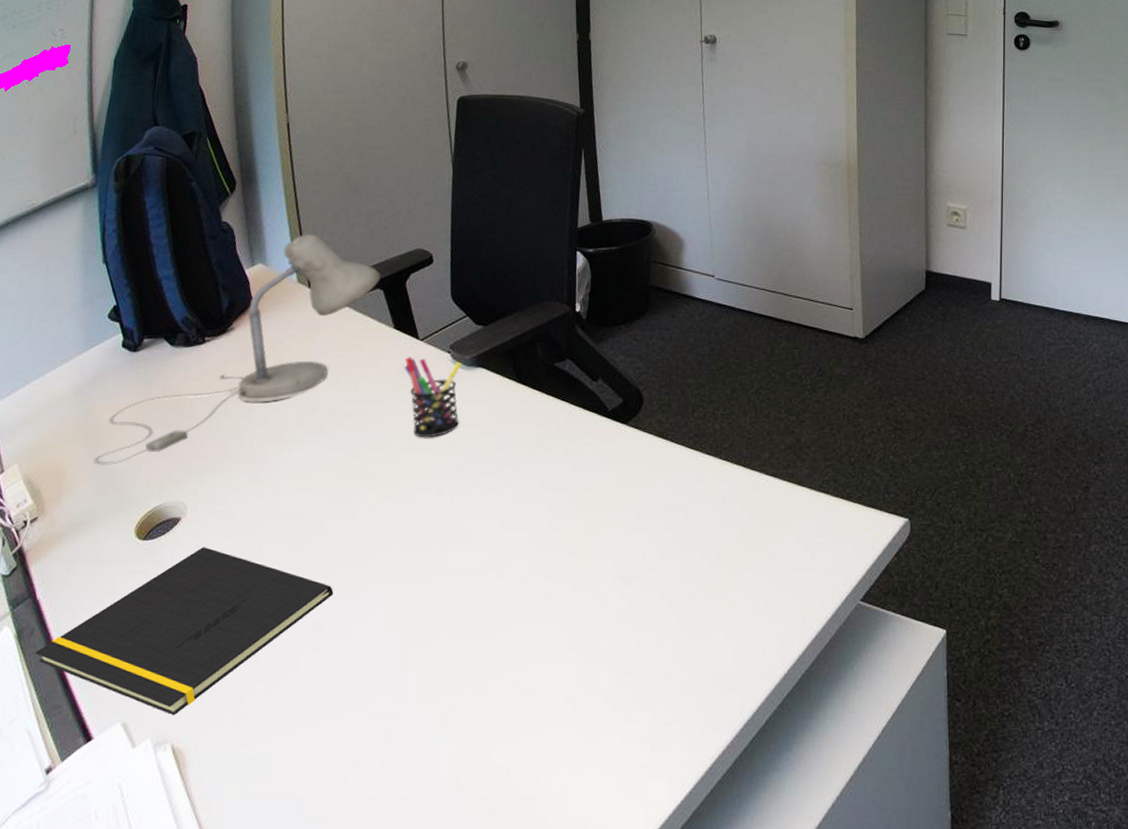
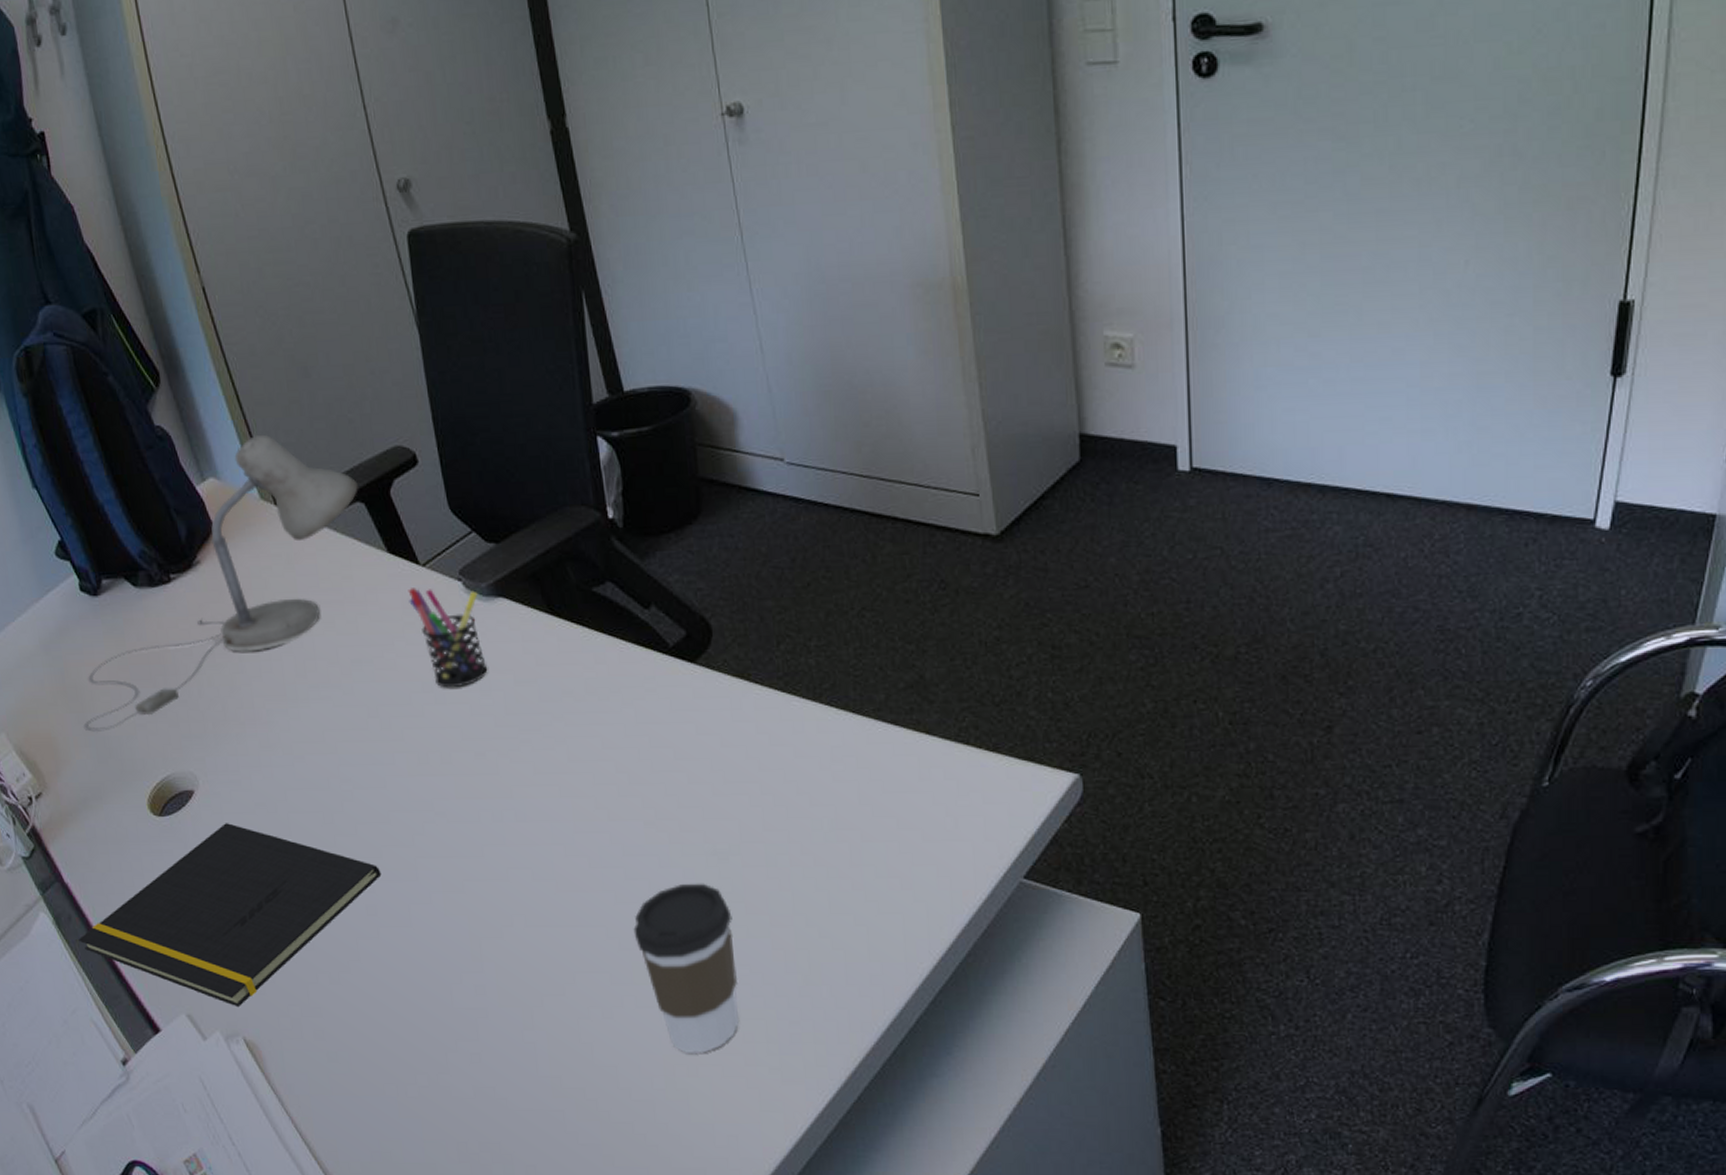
coffee cup: none [543,603,627,754] -> present [633,883,739,1055]

